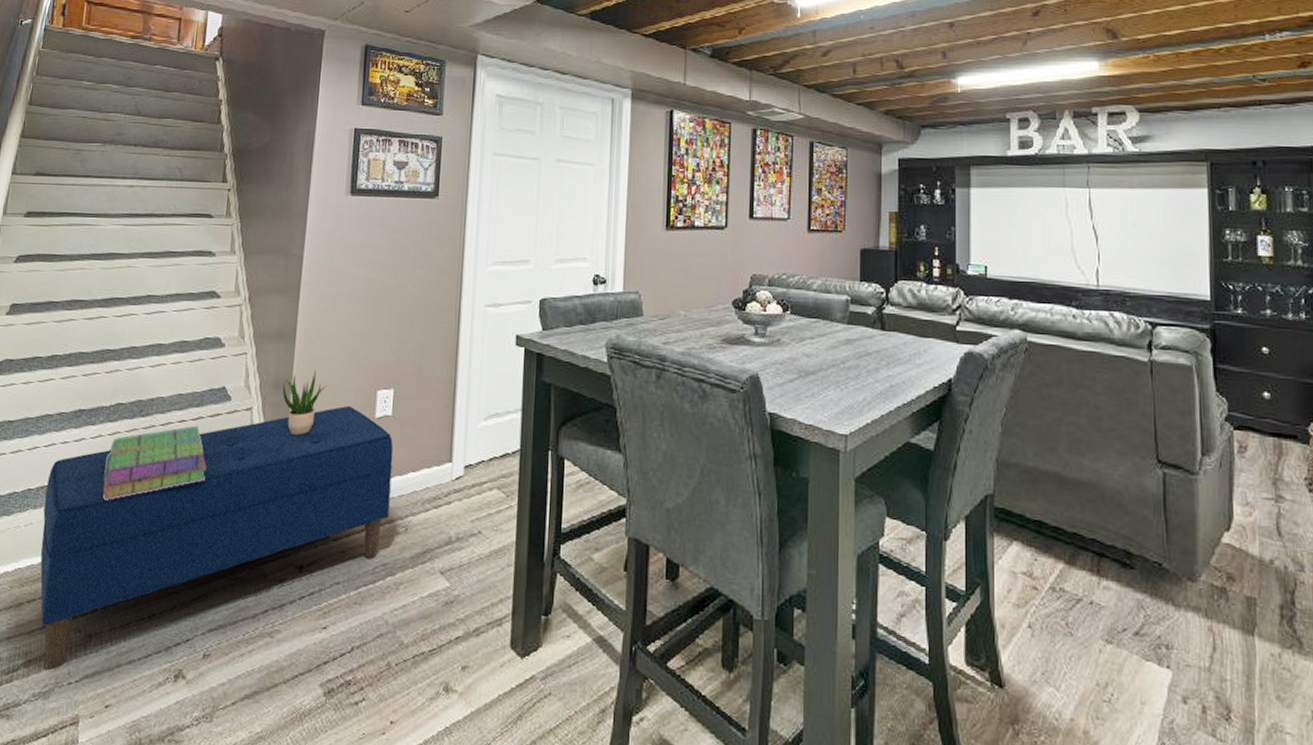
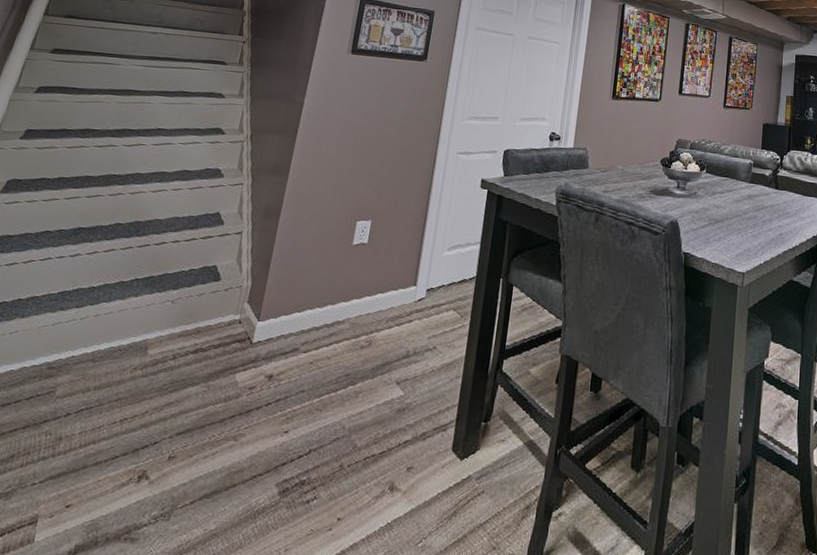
bench: present [40,405,394,671] -> none [10,233,366,472]
stack of books: present [102,425,207,500] -> none [90,246,194,312]
potted plant: present [282,370,327,435] -> none [271,201,313,258]

